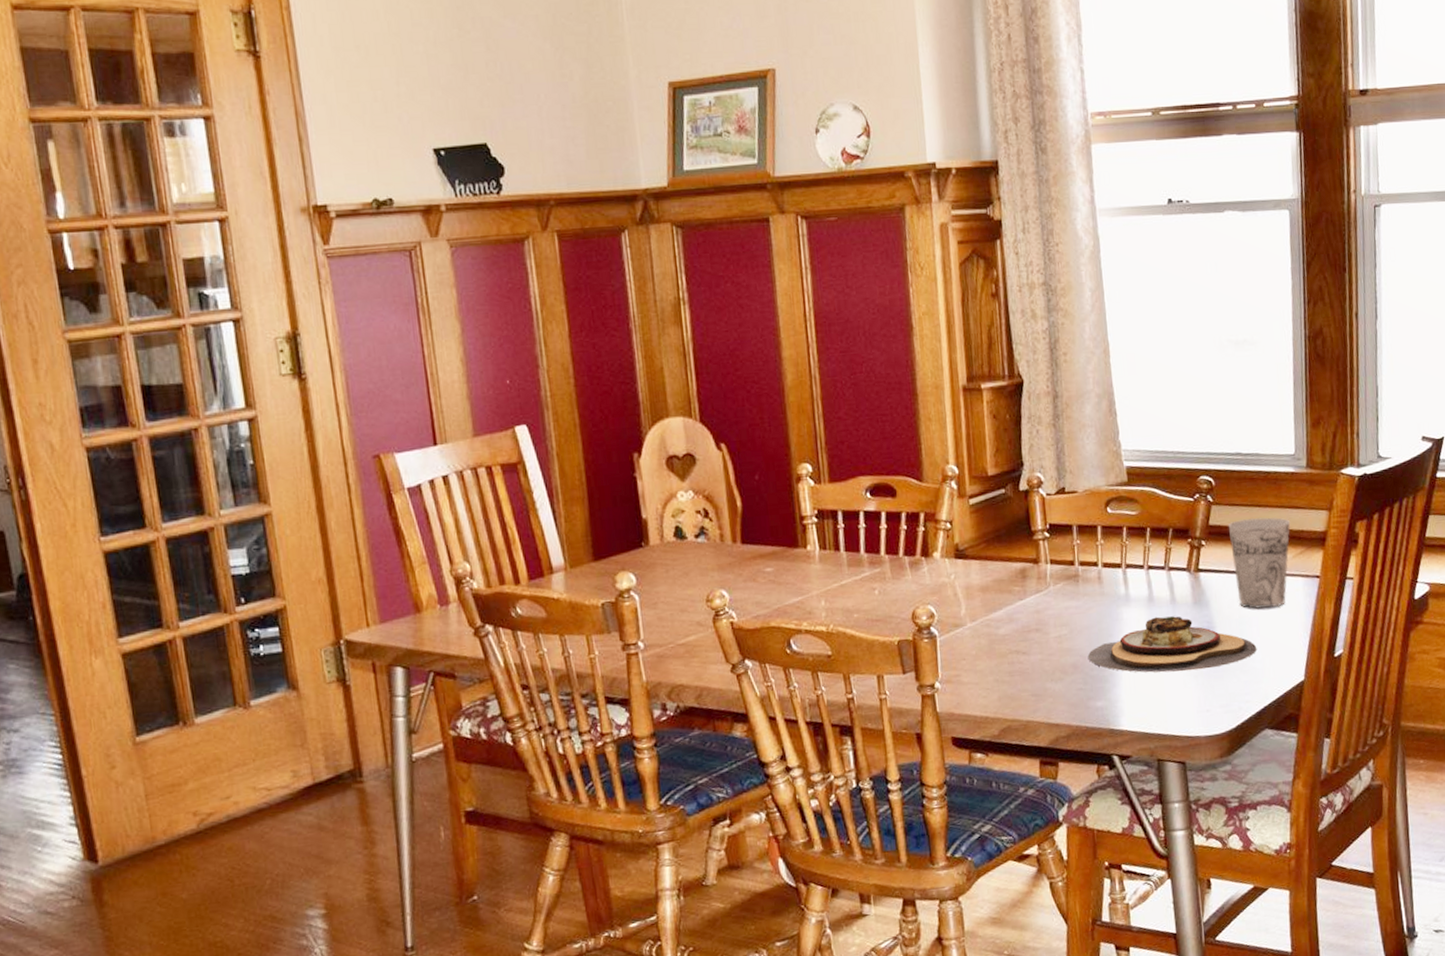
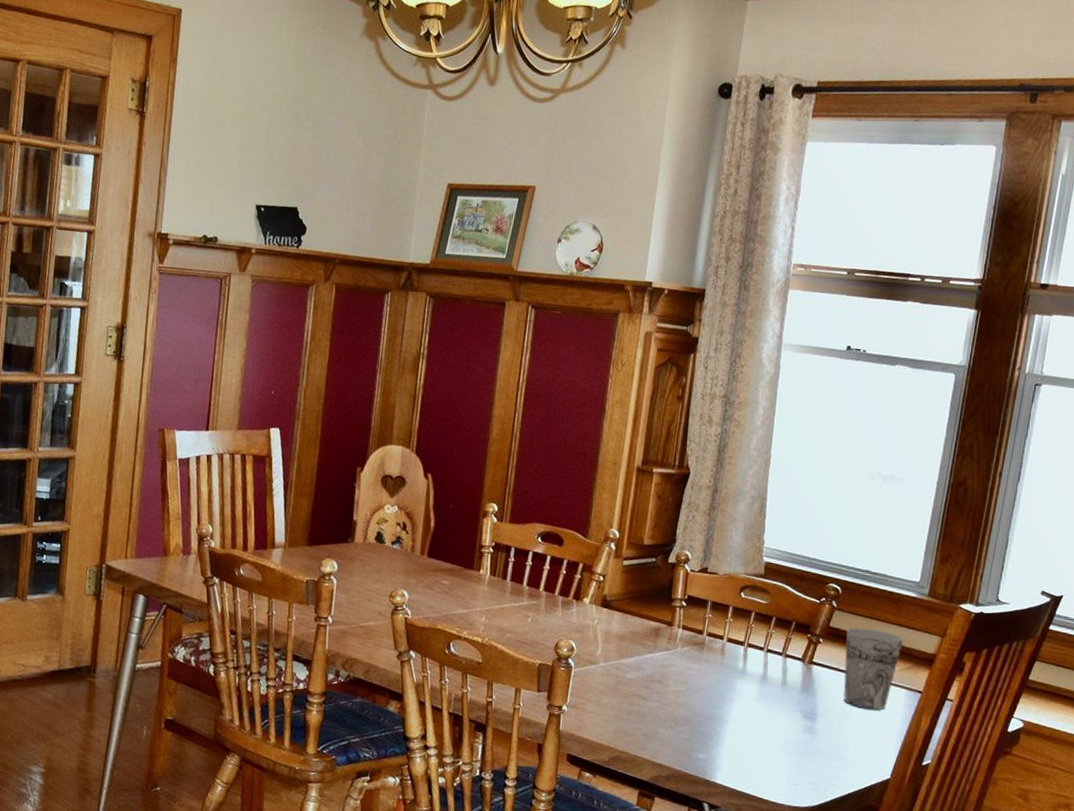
plate: present [1087,616,1257,673] -> none [698,693,852,750]

